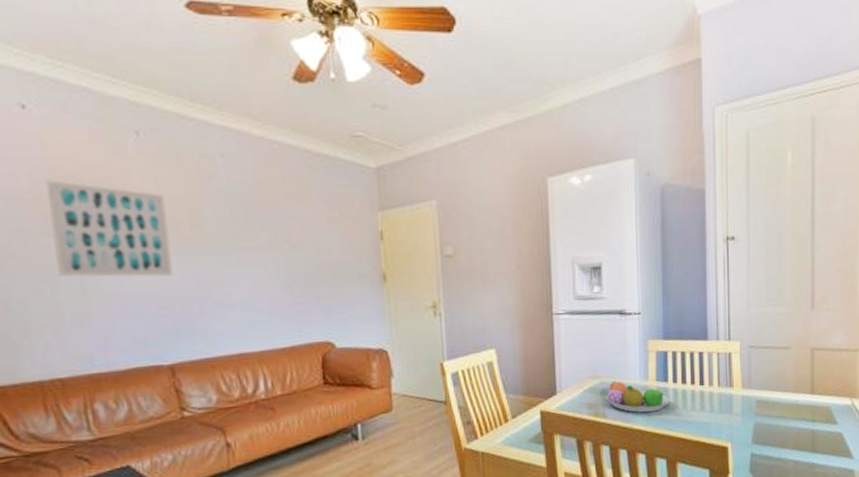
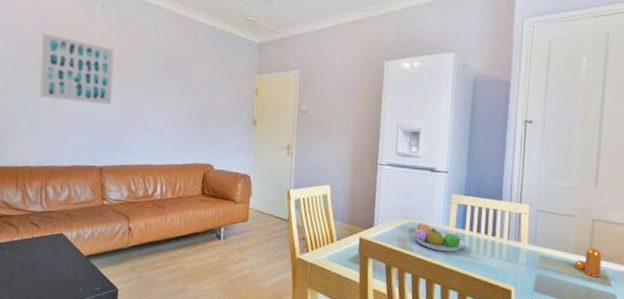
pepper shaker: none [795,383,826,416] -> present [574,249,602,277]

